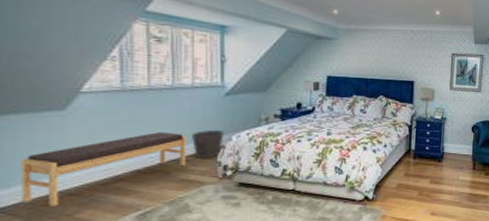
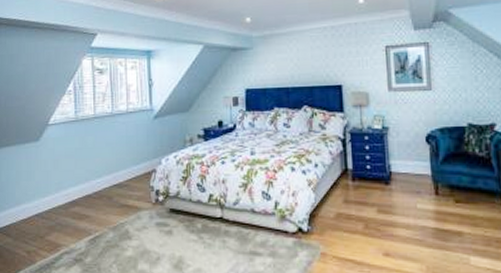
bench: present [21,132,187,206] -> none [12,158,125,228]
waste bin: present [192,129,225,158] -> none [129,153,155,183]

